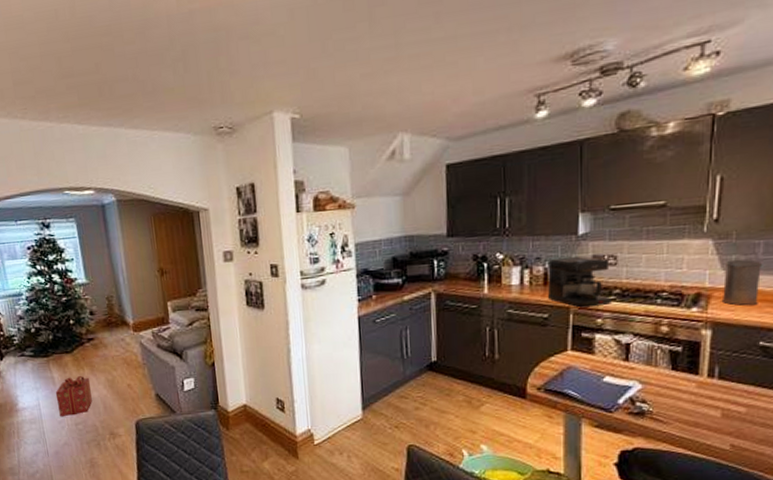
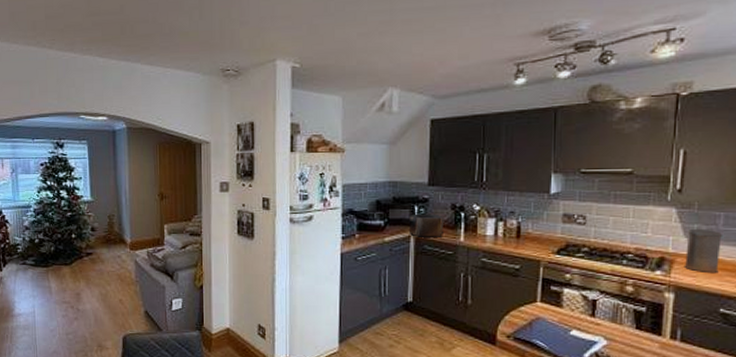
gift box: present [55,375,92,416] -> none [50,287,85,325]
toaster: none [428,266,466,293] -> present [408,213,443,237]
coffee maker: present [547,256,611,307] -> none [519,213,580,261]

